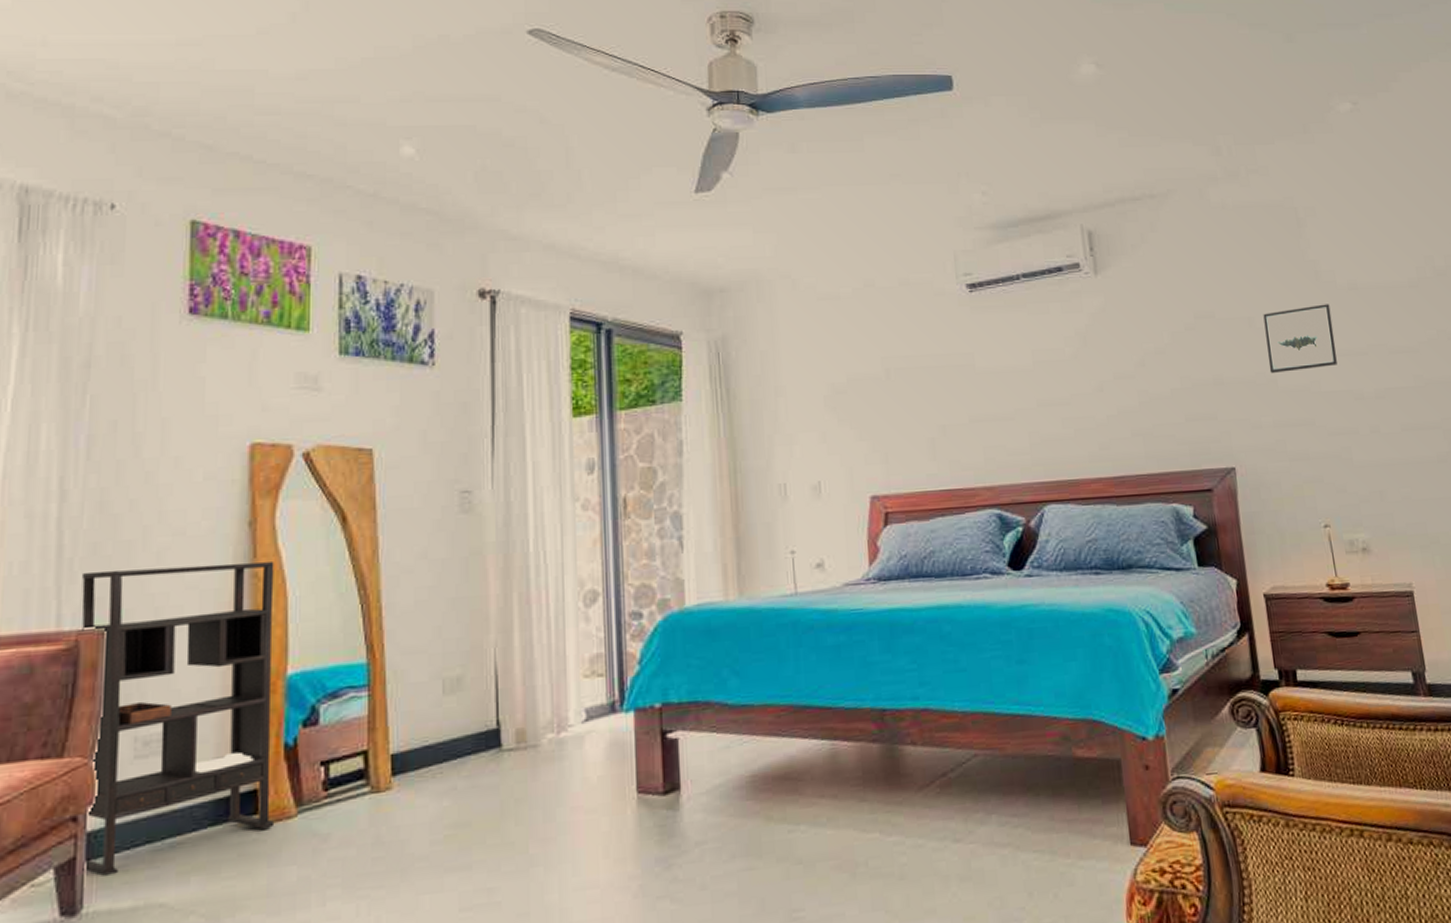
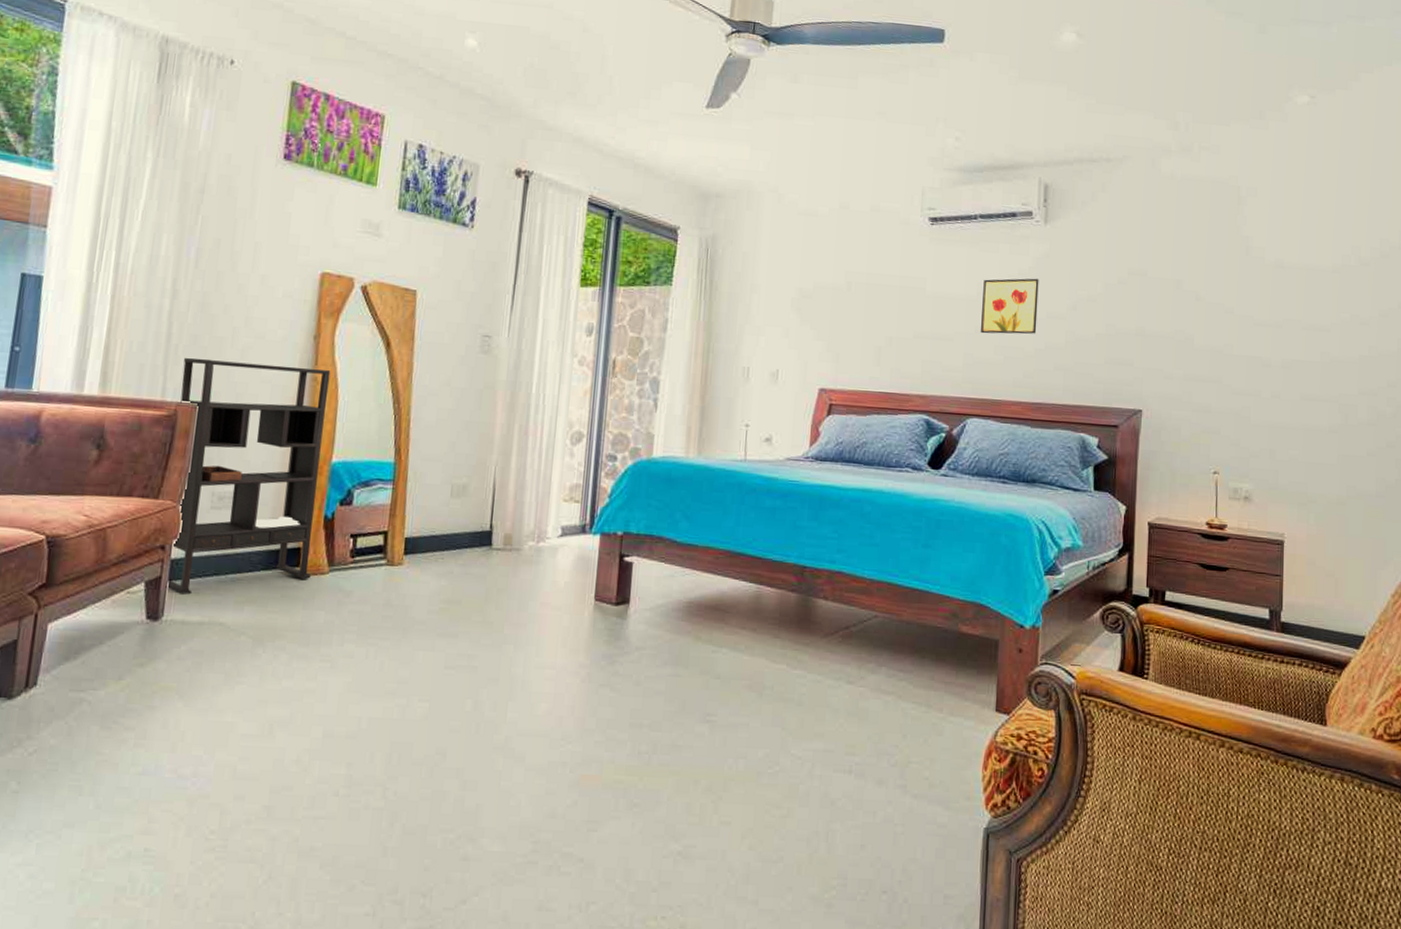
wall art: none [1038,336,1106,407] -> present [981,278,1039,334]
wall art: present [1263,304,1337,373] -> none [1188,277,1255,334]

